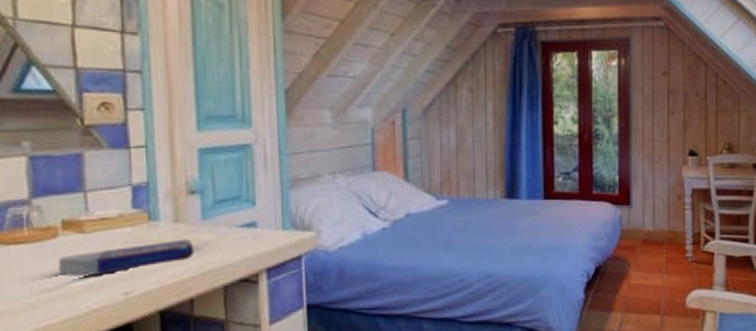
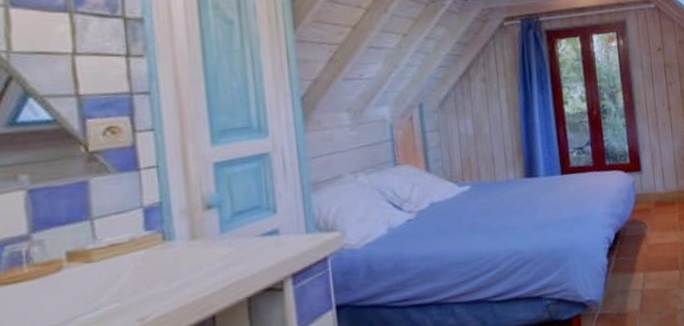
towel: present [58,239,193,277] -> none [63,255,213,311]

